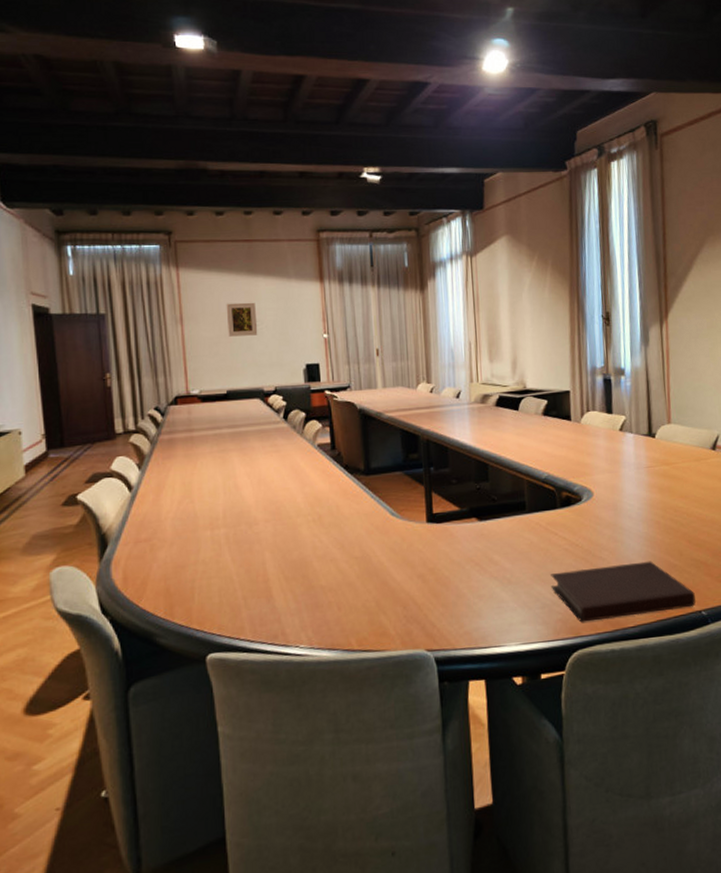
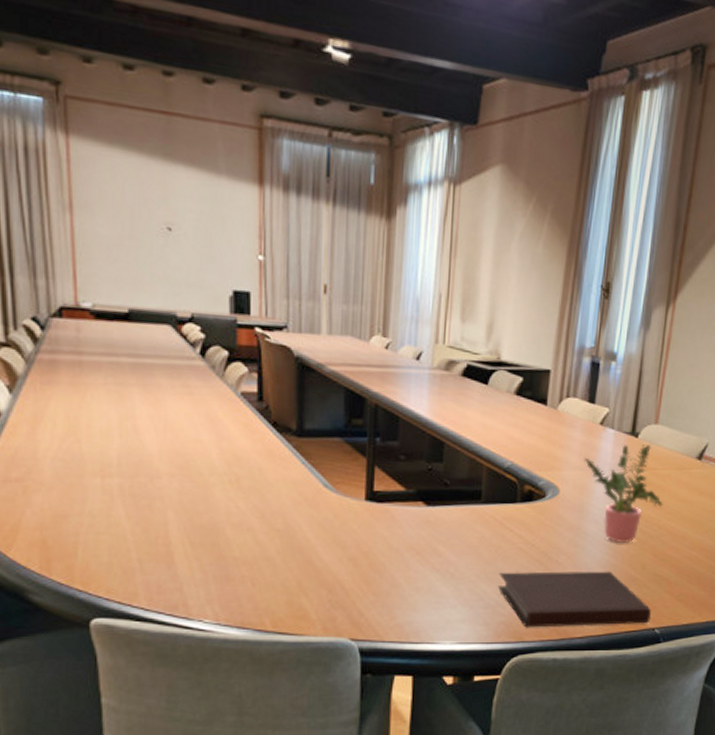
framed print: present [226,302,258,337] -> none [132,194,173,243]
potted plant: none [610,443,688,535] -> present [584,444,663,544]

